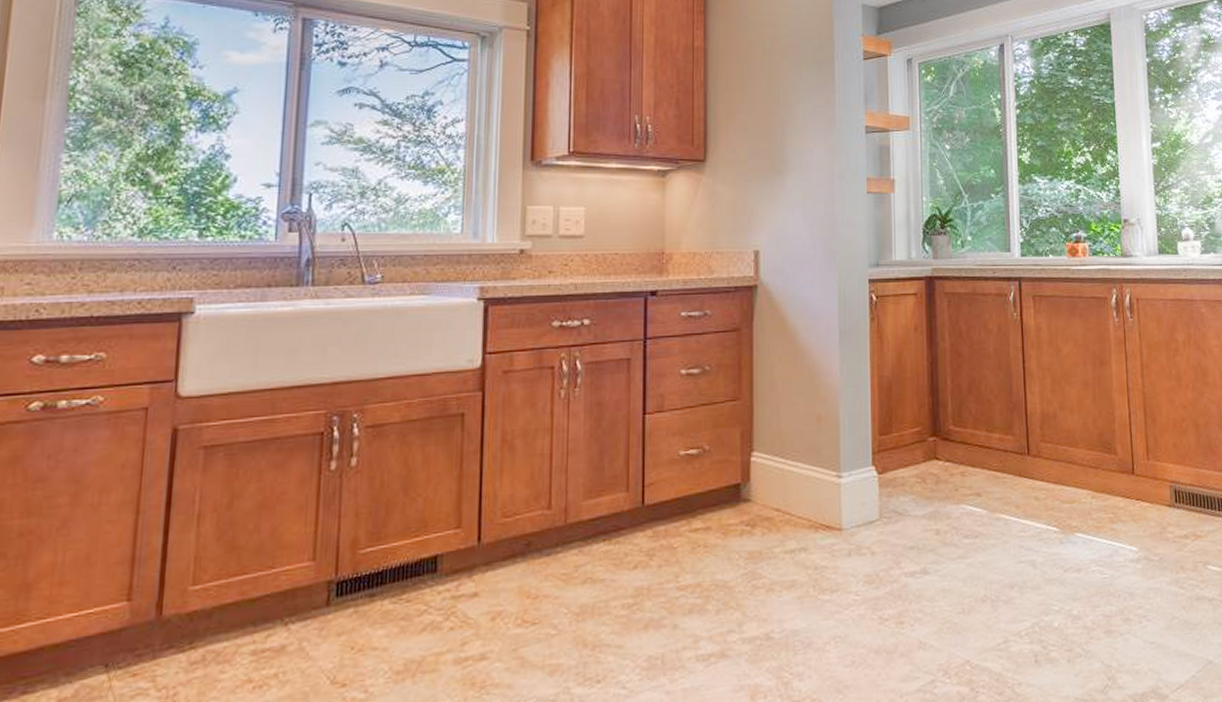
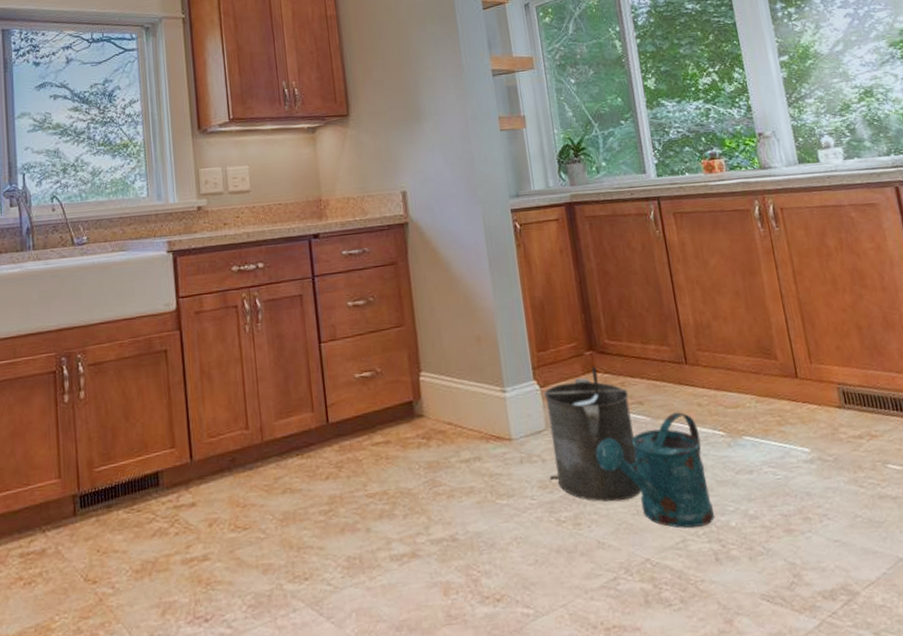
bucket: none [876,453,970,600] -> present [544,366,642,502]
watering can: none [928,505,1039,628] -> present [596,412,715,529]

